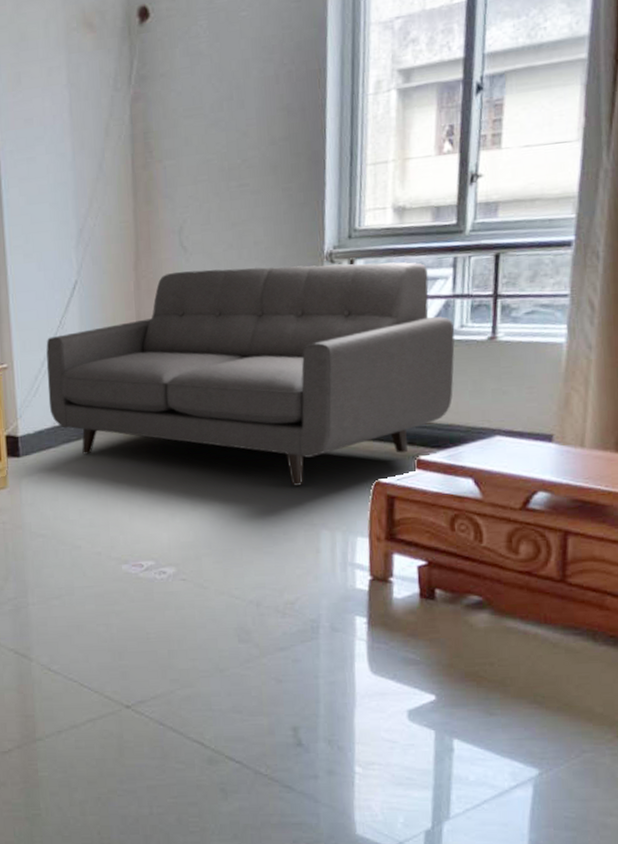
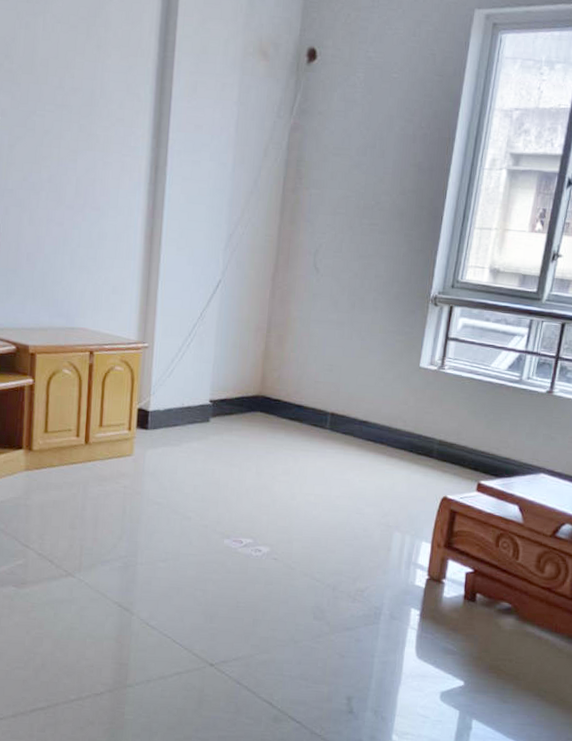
sofa: present [46,262,455,486] -> none [180,288,522,491]

